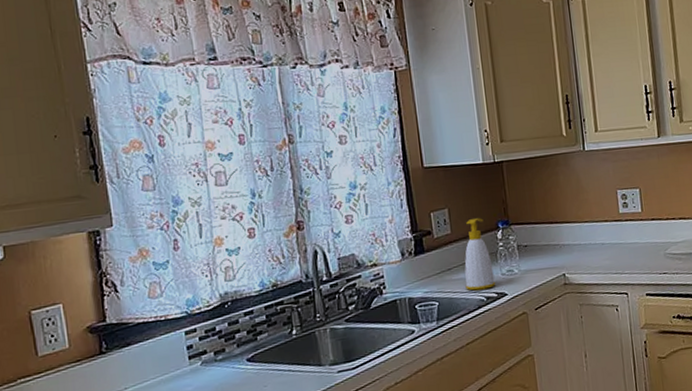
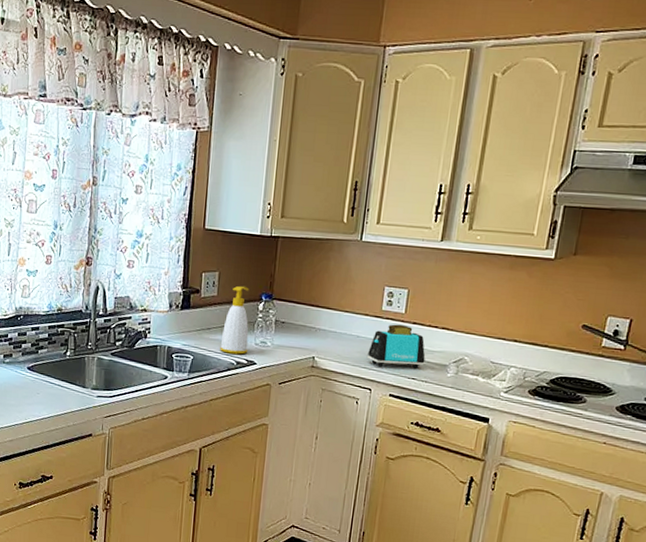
toaster: none [616,223,672,270] -> present [368,324,426,369]

